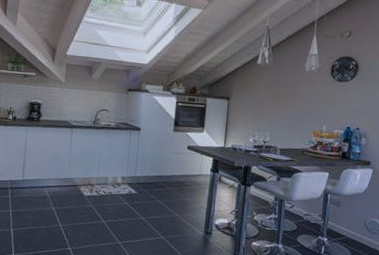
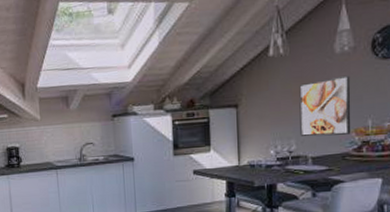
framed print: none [273,88,314,135] -> present [299,75,351,137]

